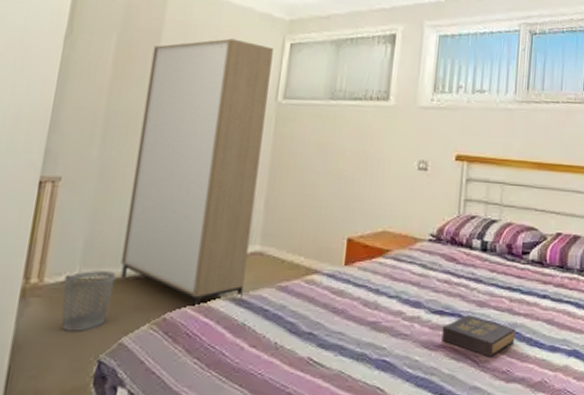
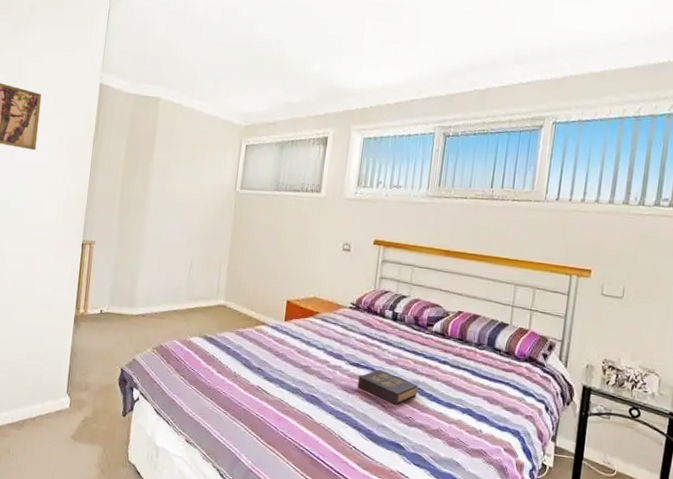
wastebasket: present [61,271,117,331] -> none [99,307,131,348]
wardrobe: present [120,38,273,308] -> none [133,141,233,341]

